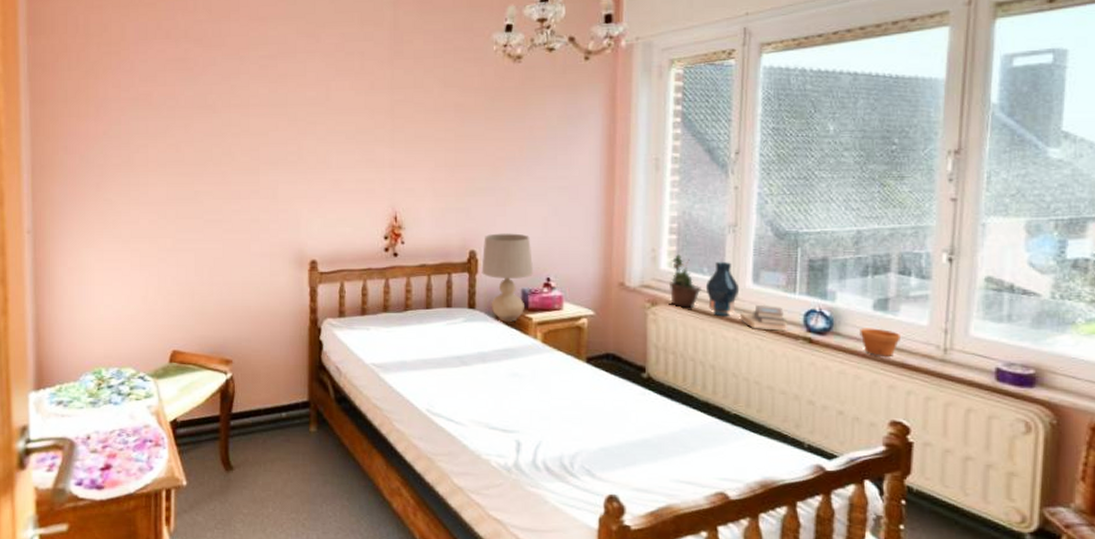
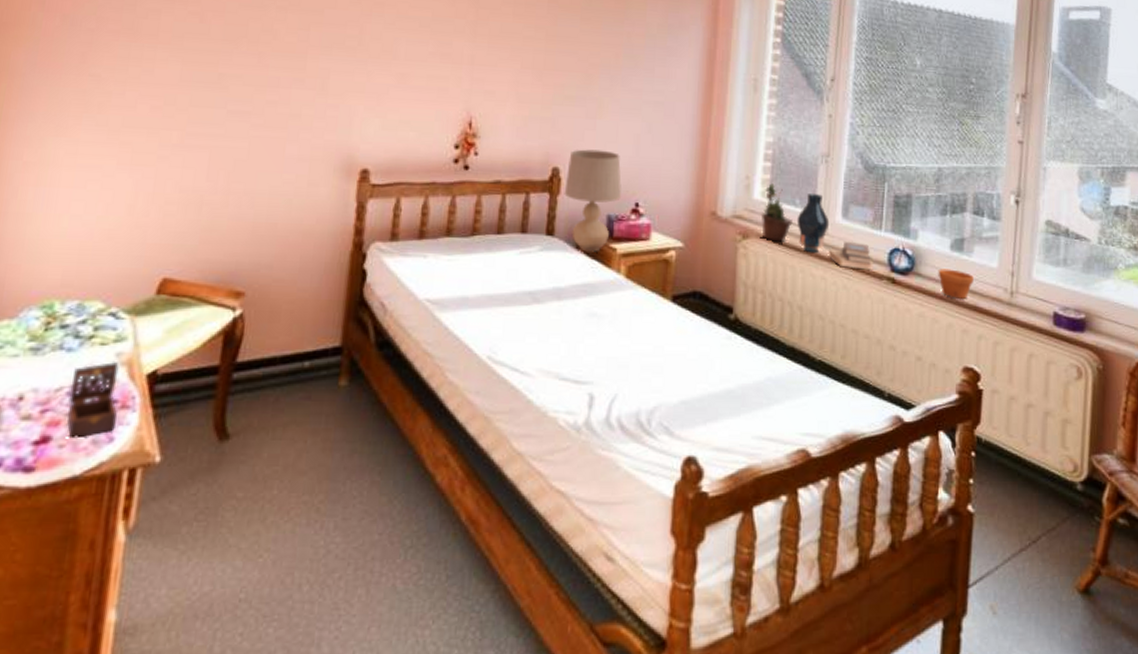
jewelry box: none [120,411,153,468] -> present [67,360,119,440]

